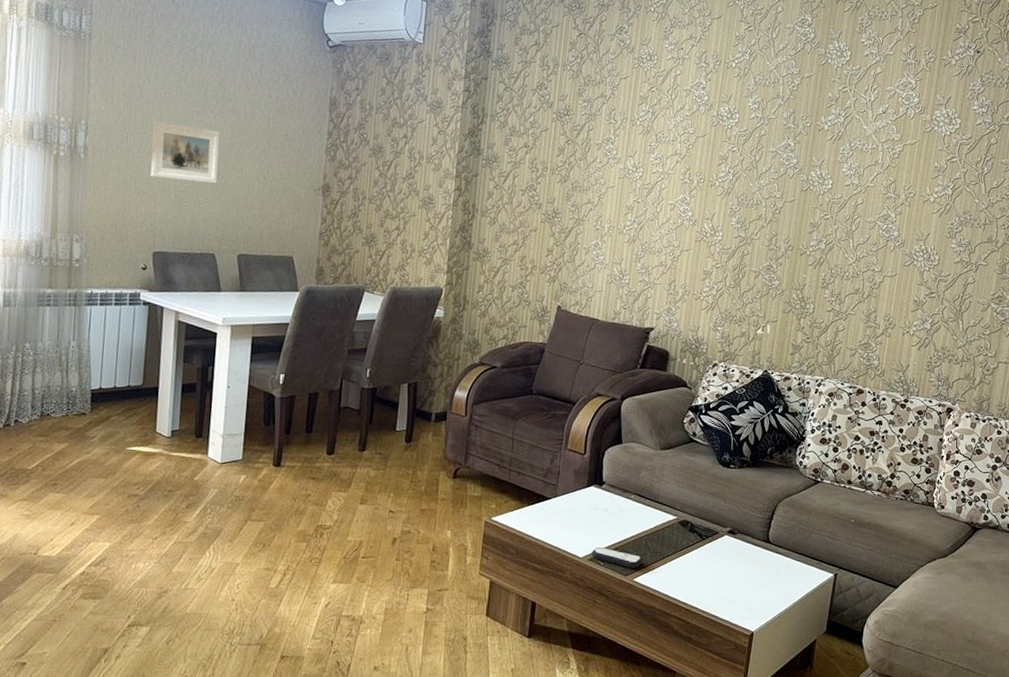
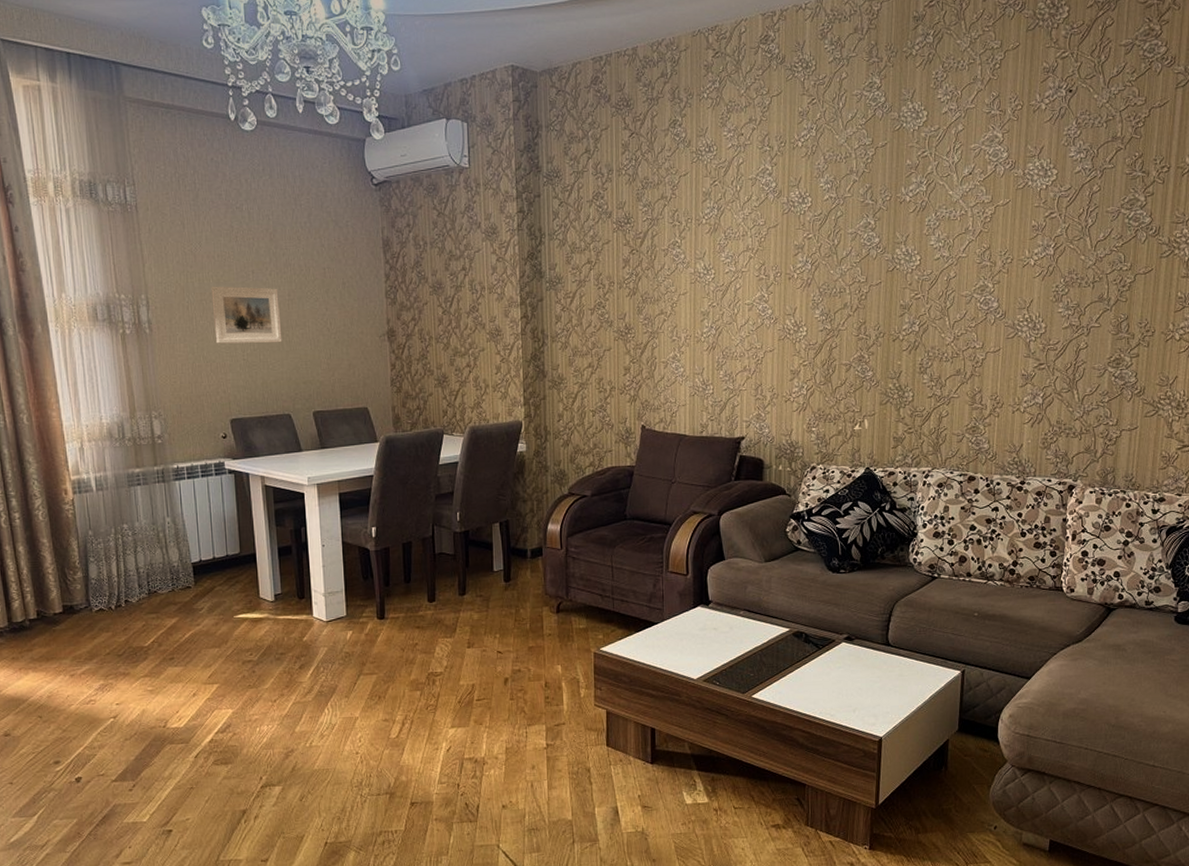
remote control: present [592,546,643,568] -> none [706,666,759,685]

